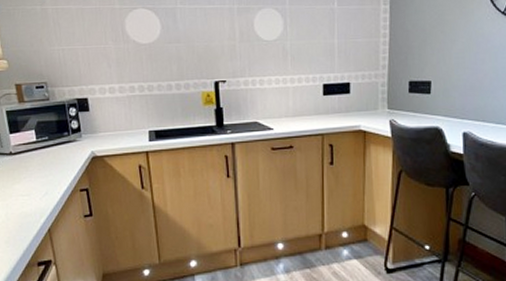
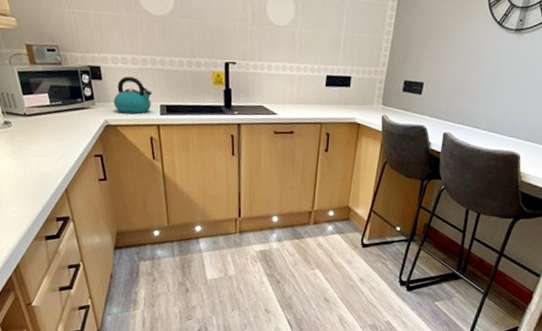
kettle: none [100,105,141,142] -> present [113,76,153,114]

